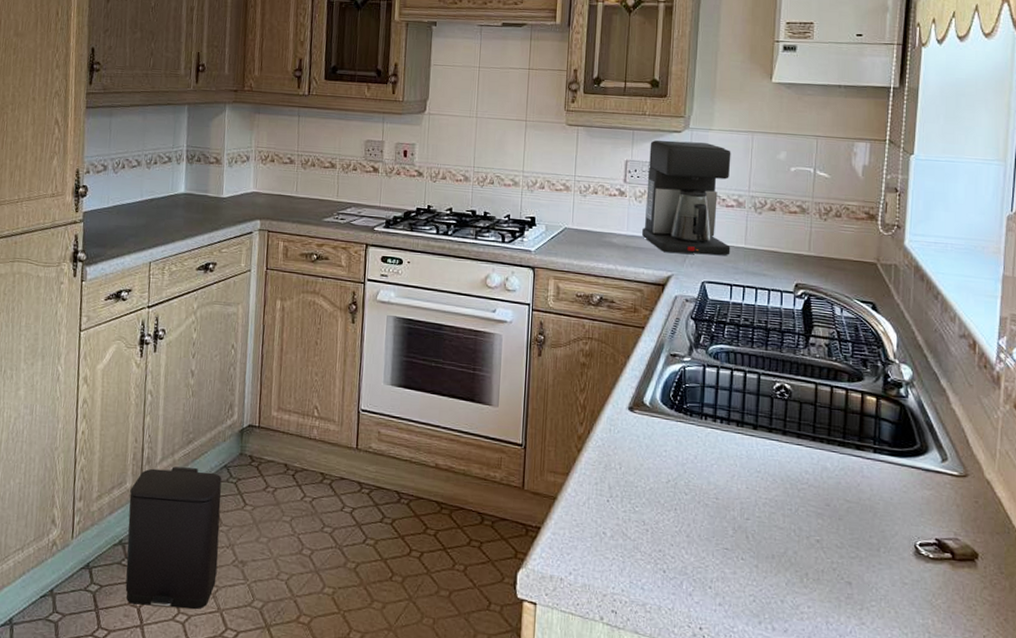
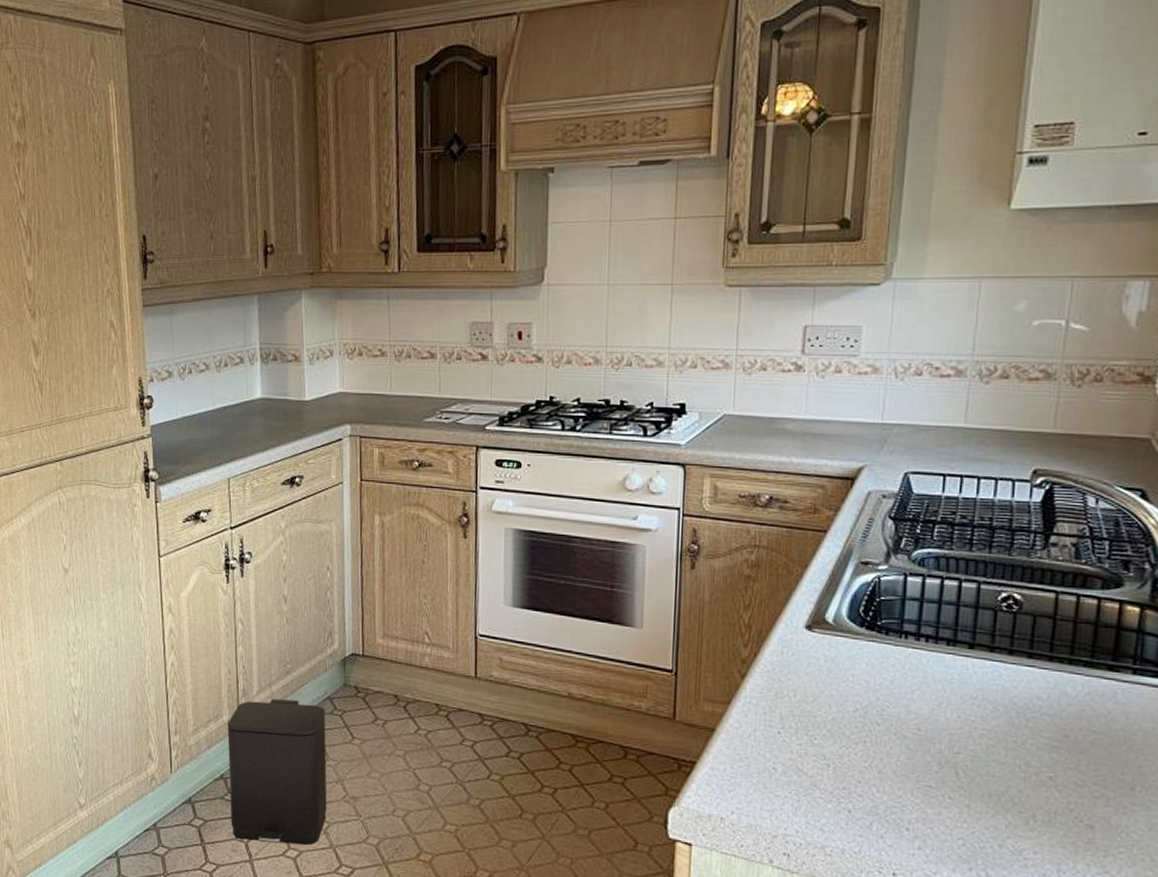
coffee maker: present [641,140,731,256] -> none [824,296,949,439]

